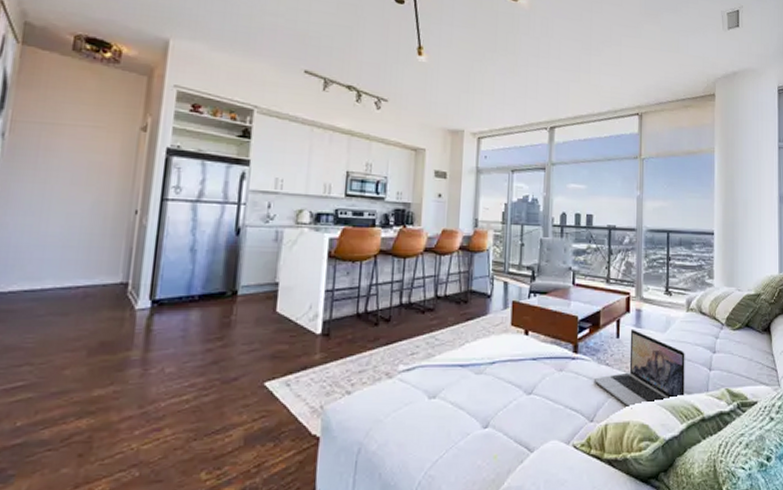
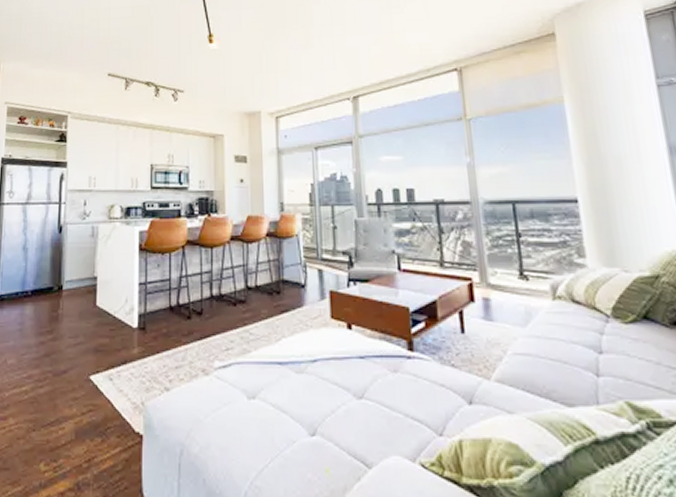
laptop: present [593,329,685,409] -> none [437,322,565,423]

